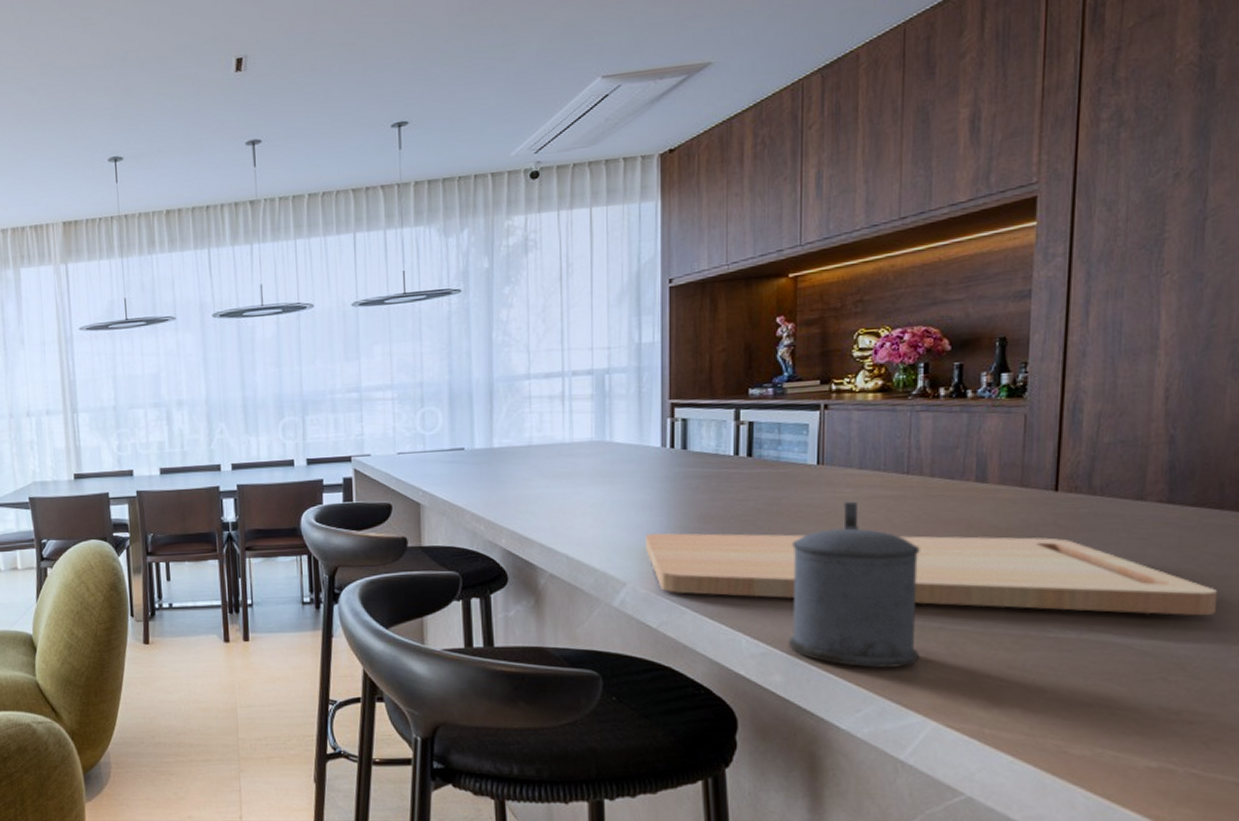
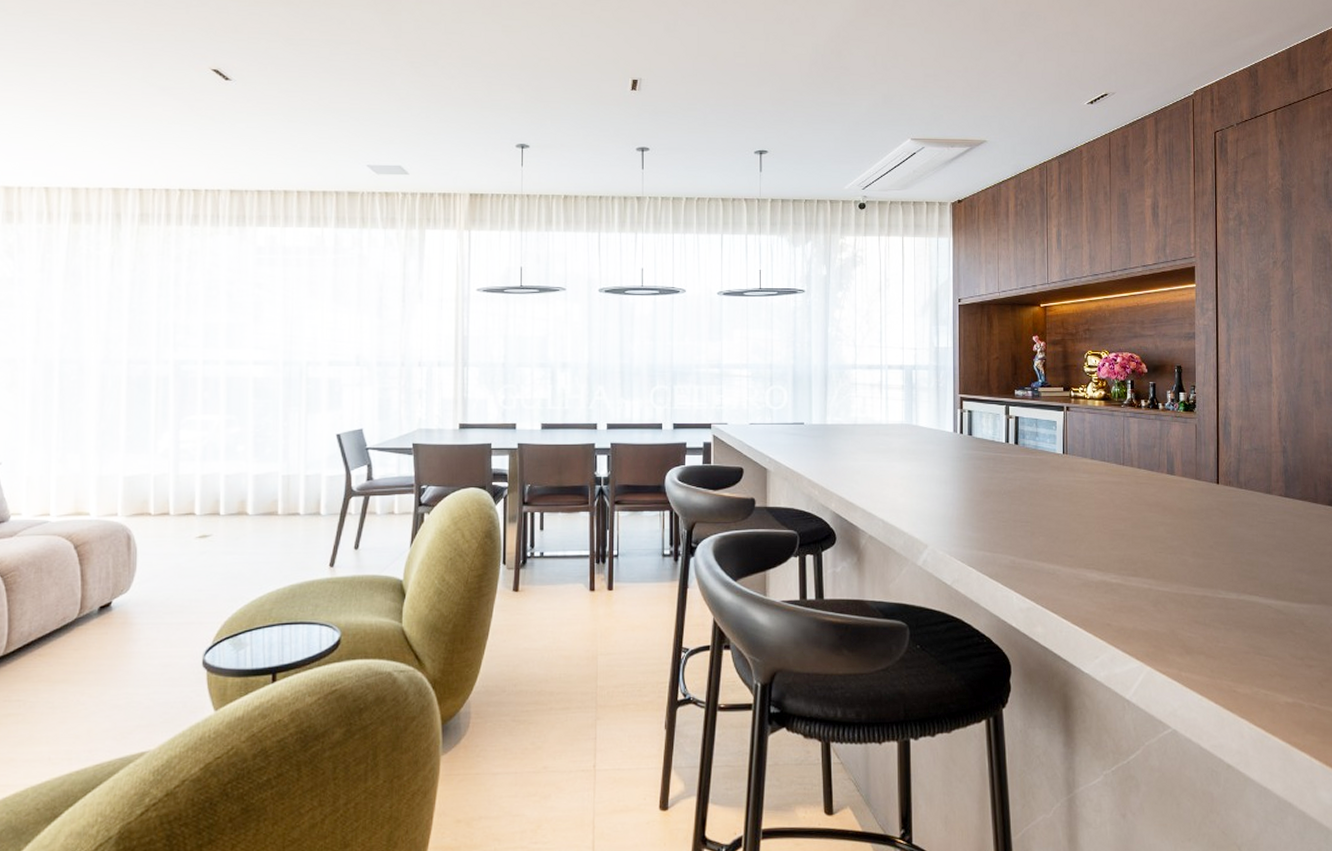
cutting board: present [646,532,1219,616] -> none [942,503,1320,583]
beer stein: present [788,501,920,668] -> none [1046,484,1136,621]

